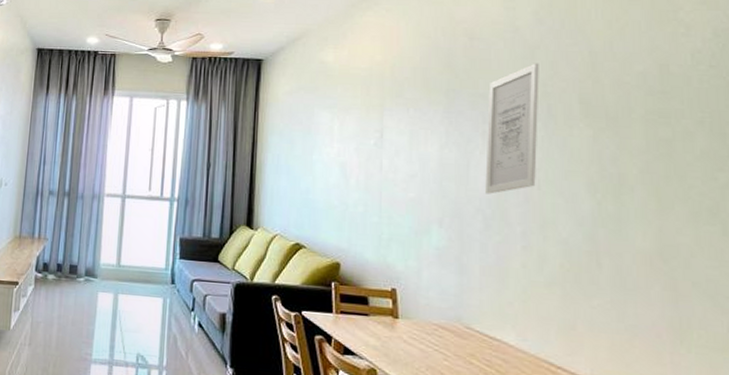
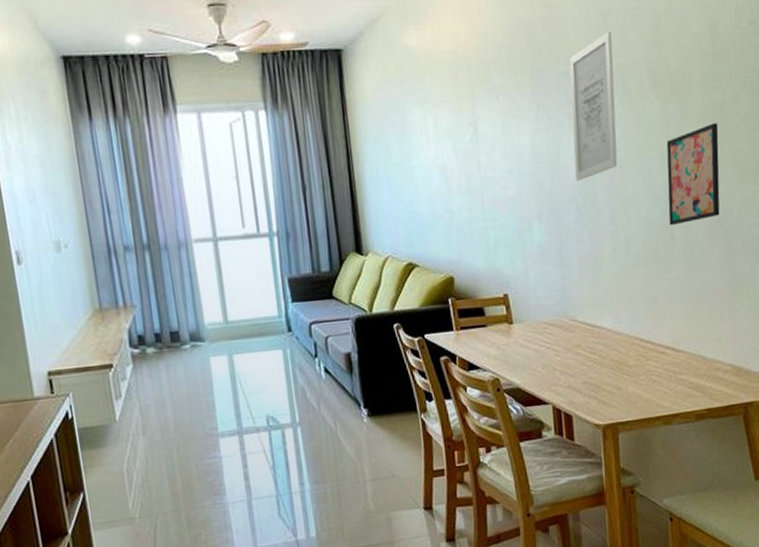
wall art: none [595,158,665,253] -> present [666,123,720,226]

